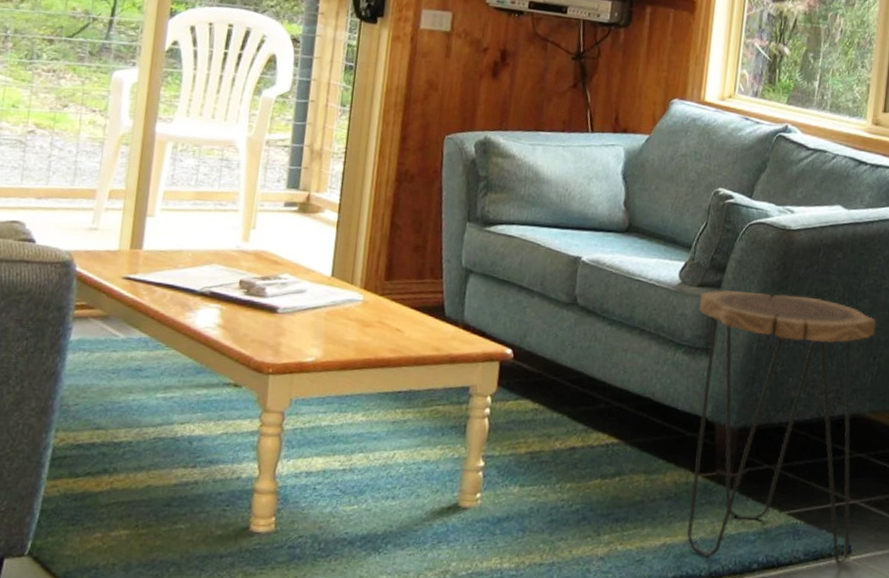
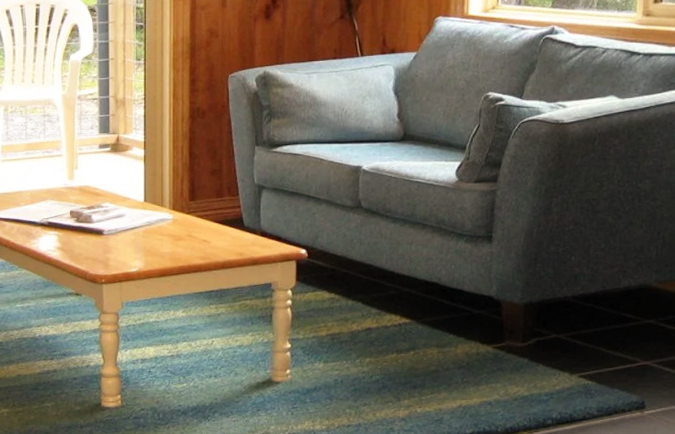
side table: present [687,289,877,566] -> none [477,182,659,420]

